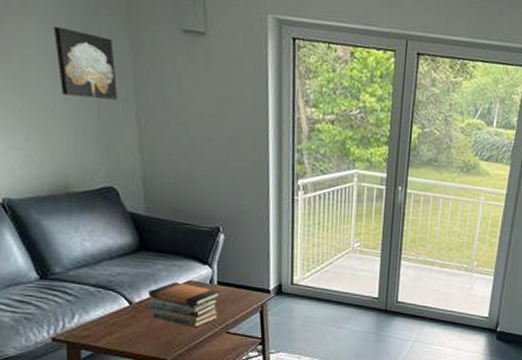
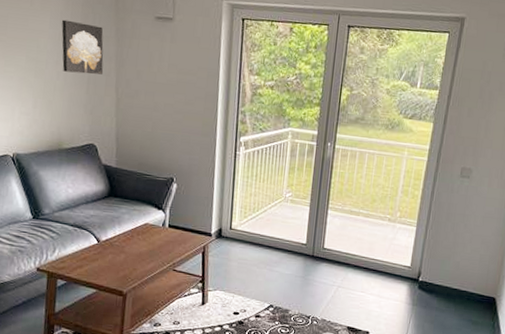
book stack: present [147,282,221,328] -> none [112,224,171,265]

